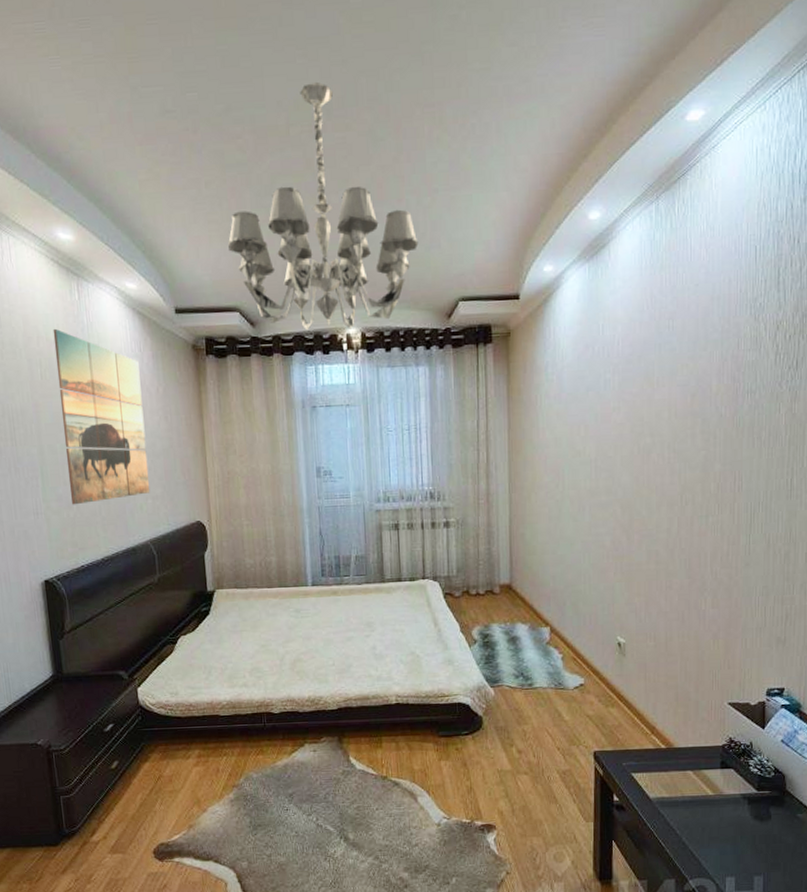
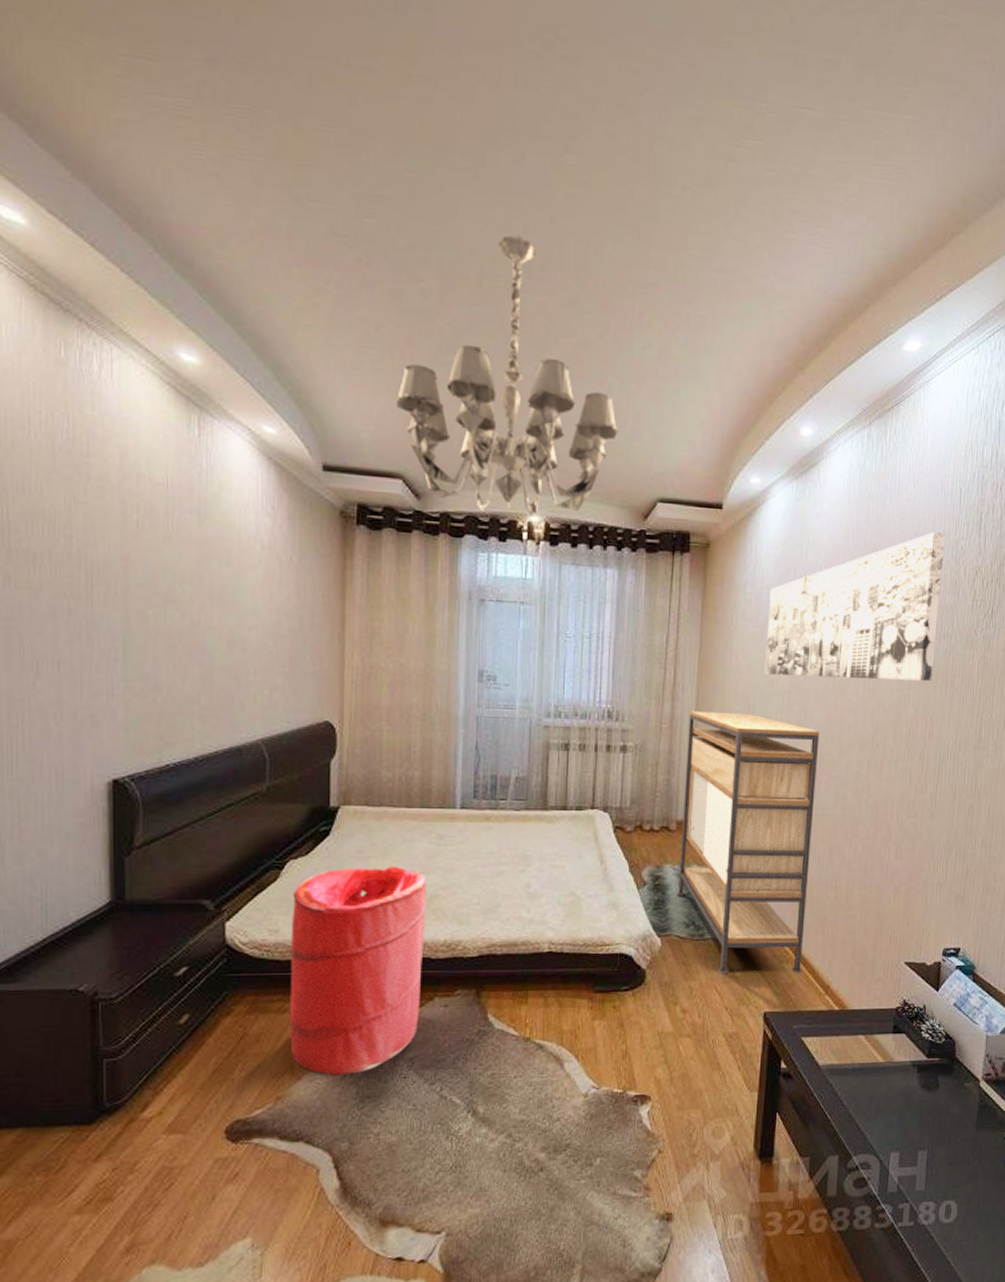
wall art: present [53,328,151,505] -> none [159,467,269,688]
laundry hamper: none [185,637,294,808] -> present [290,866,427,1075]
shelving unit: none [503,483,629,718] -> present [677,711,820,974]
wall art: none [570,291,742,447] -> present [764,531,945,682]

